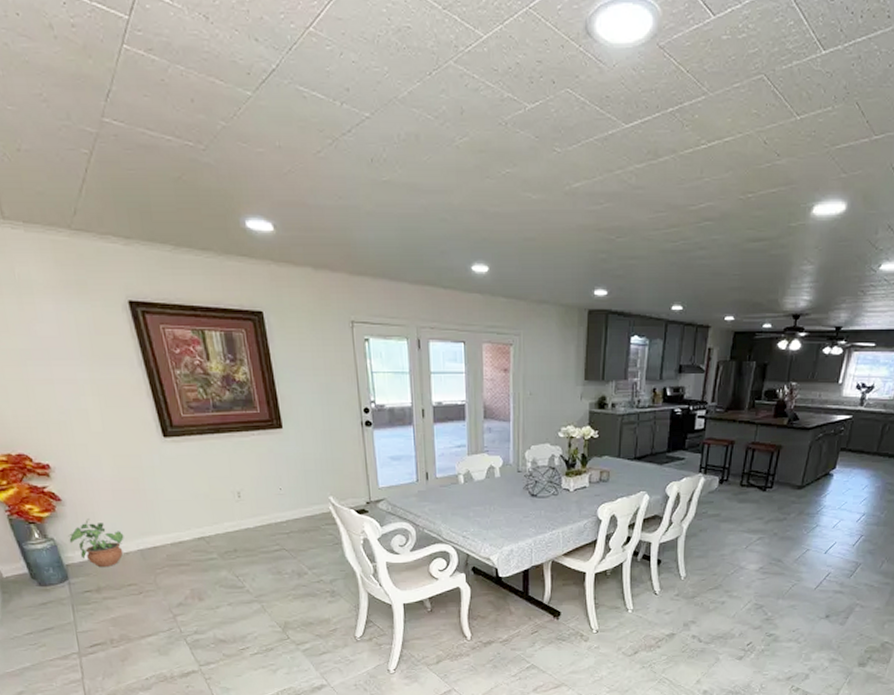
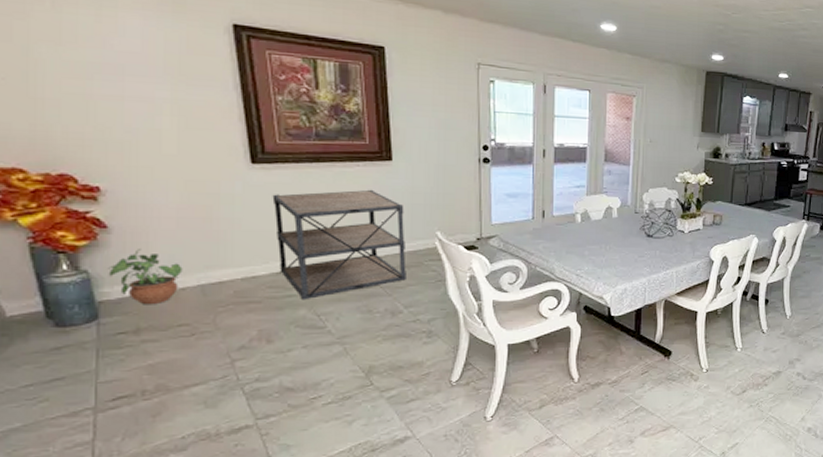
shelving unit: none [184,457,307,563] -> present [272,189,406,300]

